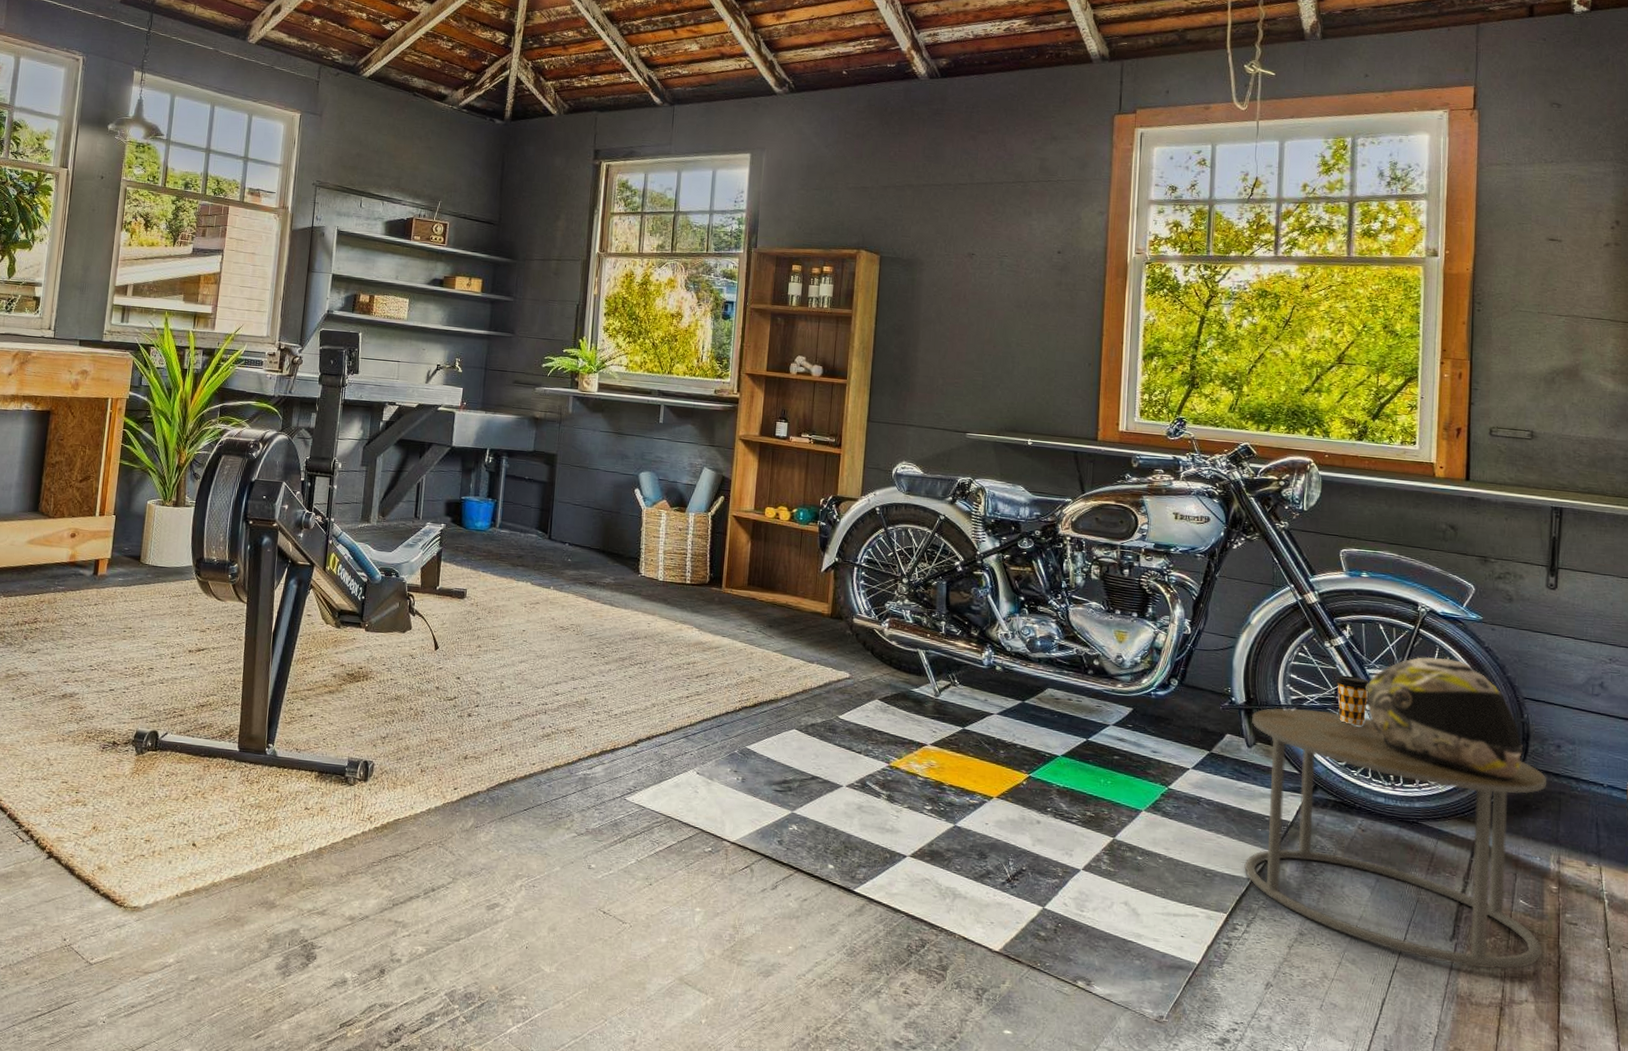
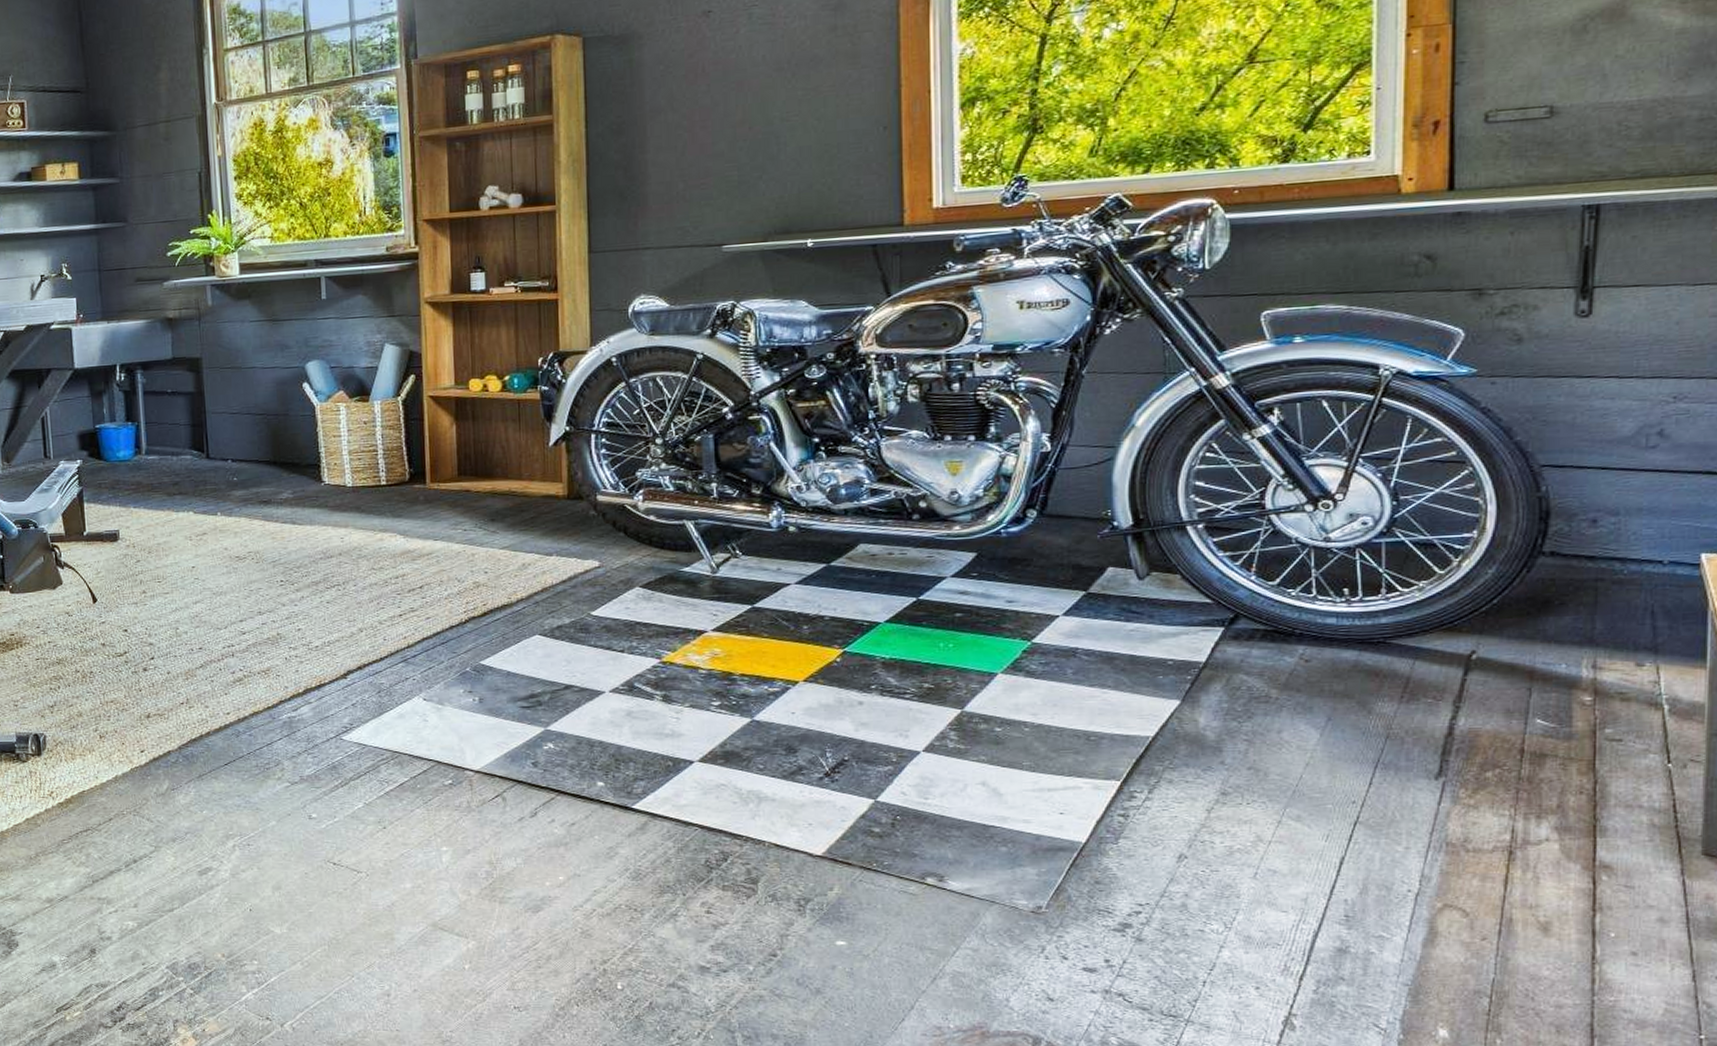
side table: present [1244,707,1547,970] -> none [1141,520,1577,808]
coffee cup: present [1336,675,1368,726] -> none [1261,472,1308,533]
motorcycle helmet: present [1366,656,1524,782] -> none [1304,430,1541,576]

